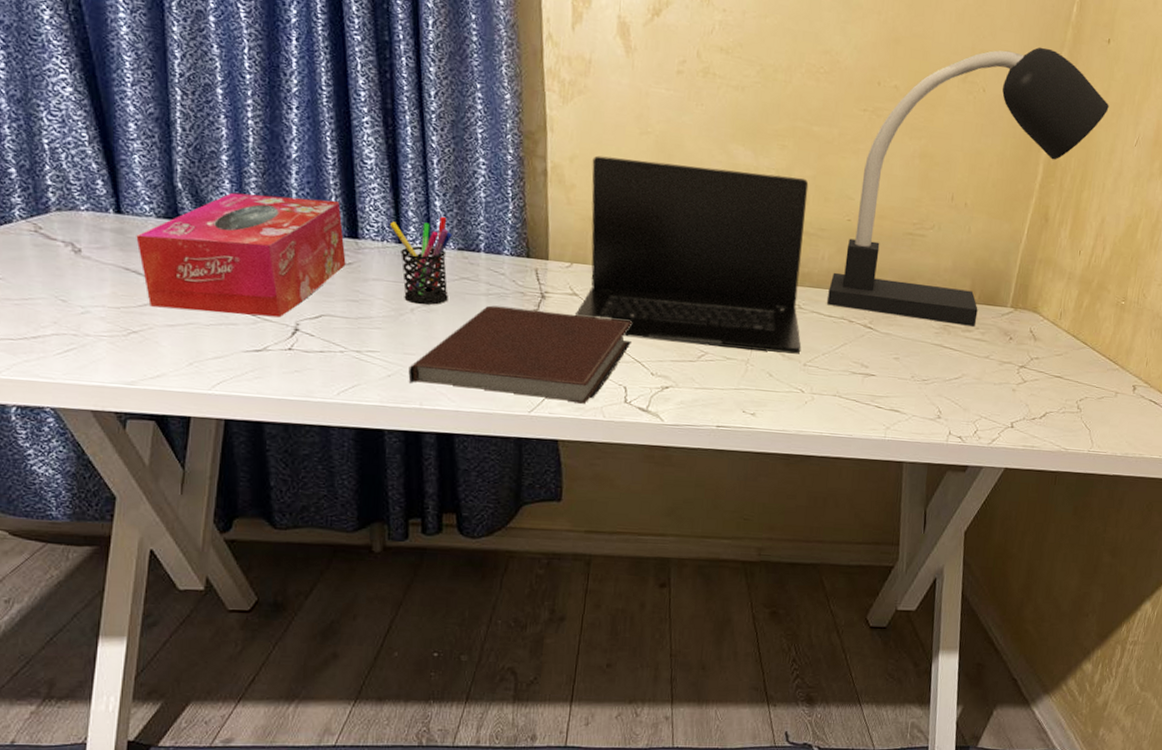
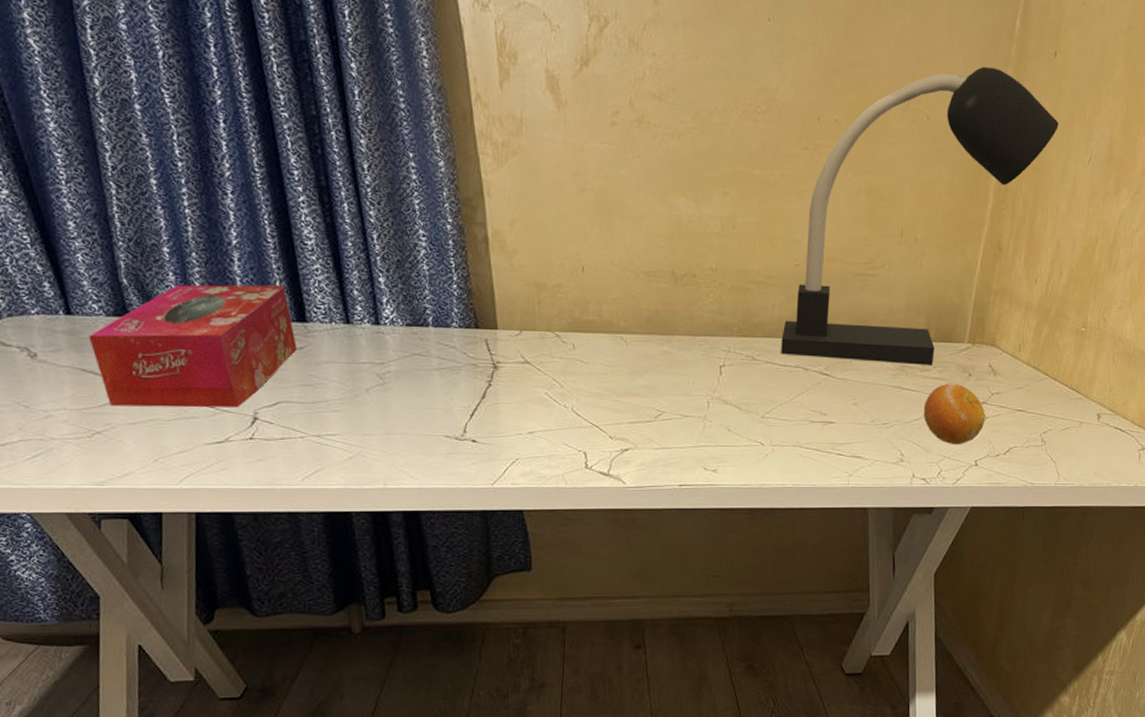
pen holder: present [390,216,452,305] -> none [337,292,401,385]
notebook: present [408,305,633,405] -> none [369,380,587,474]
laptop: present [574,155,809,354] -> none [528,218,758,407]
fruit: none [963,345,1024,406] -> present [923,383,986,445]

